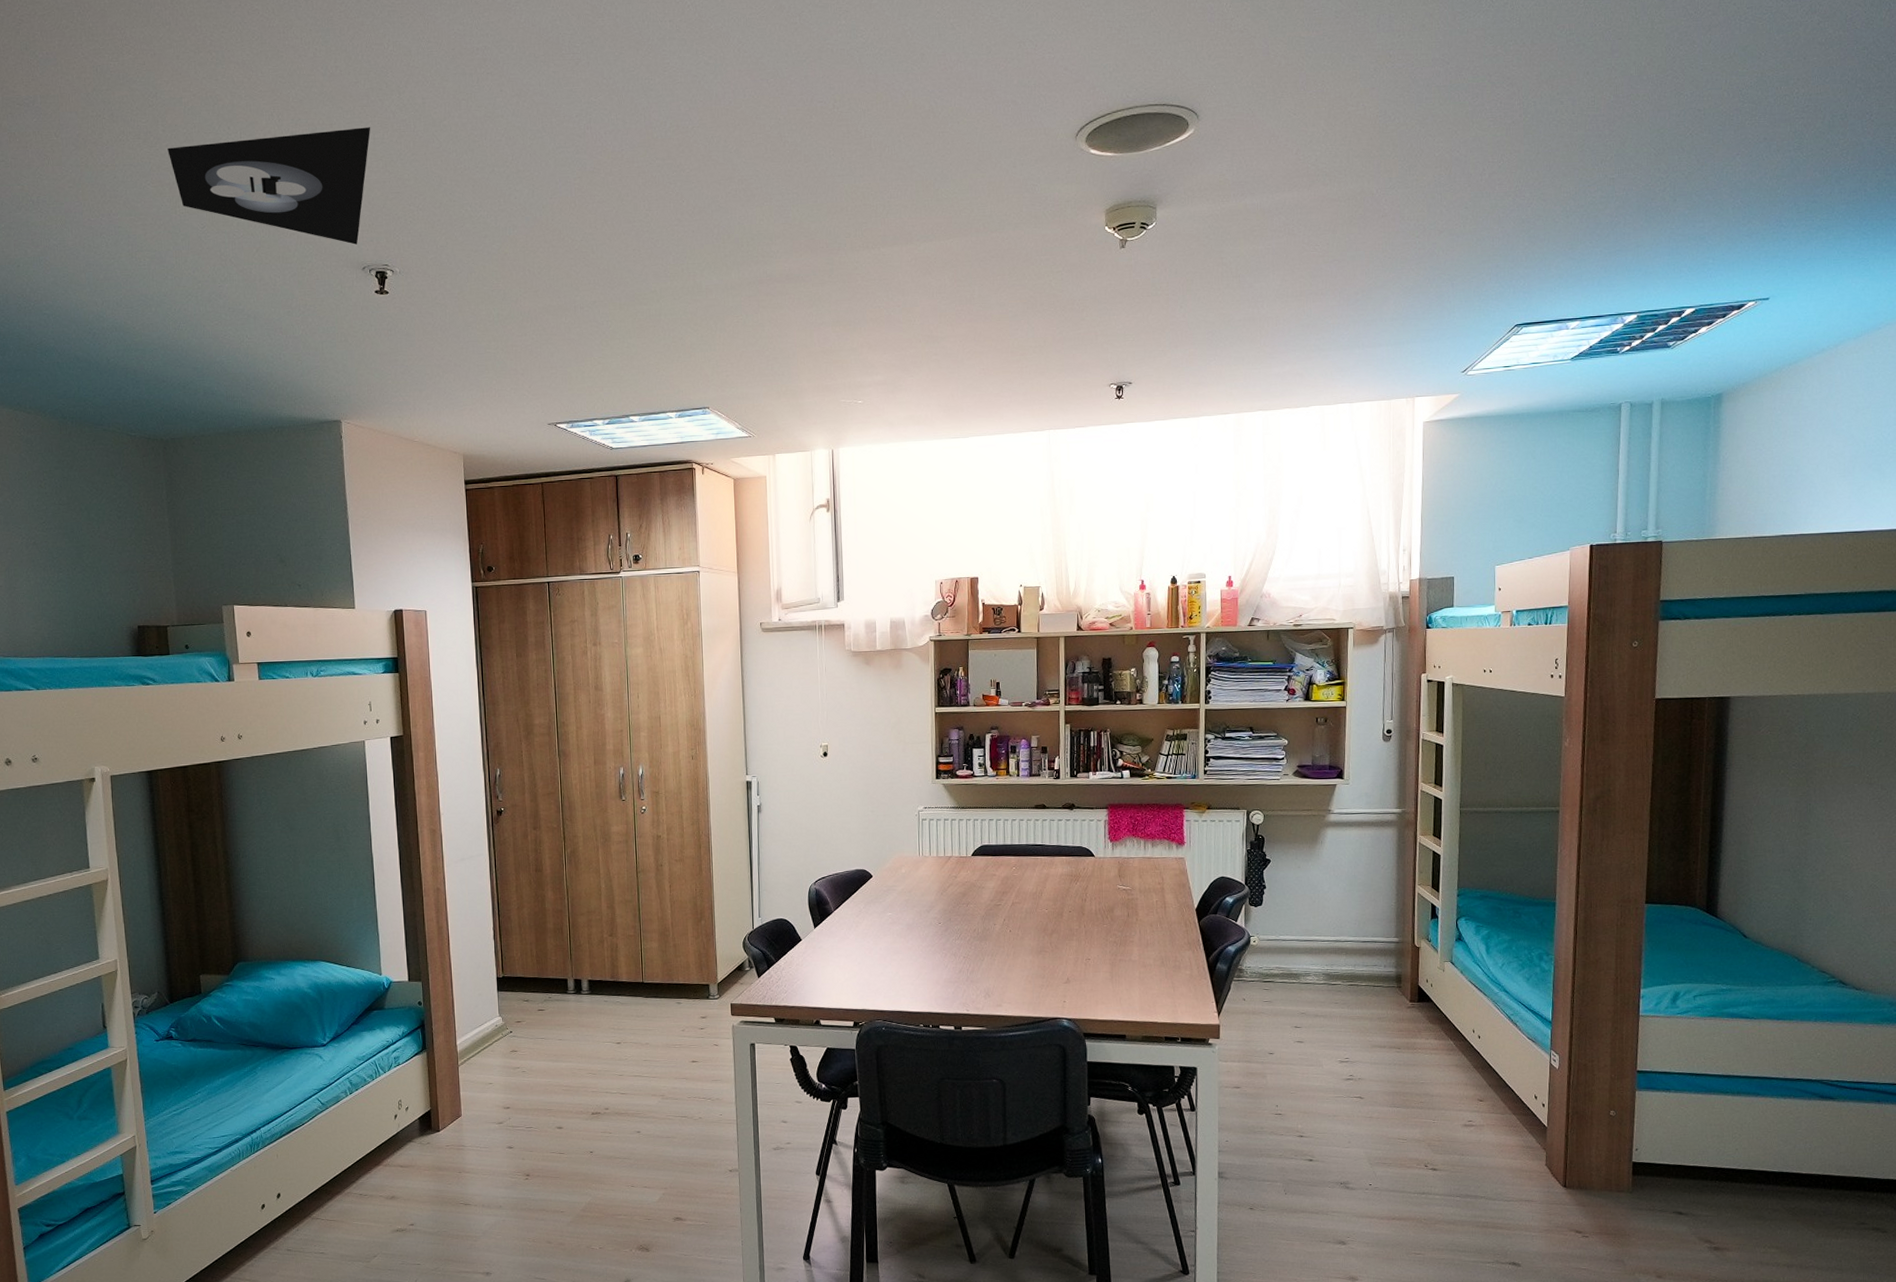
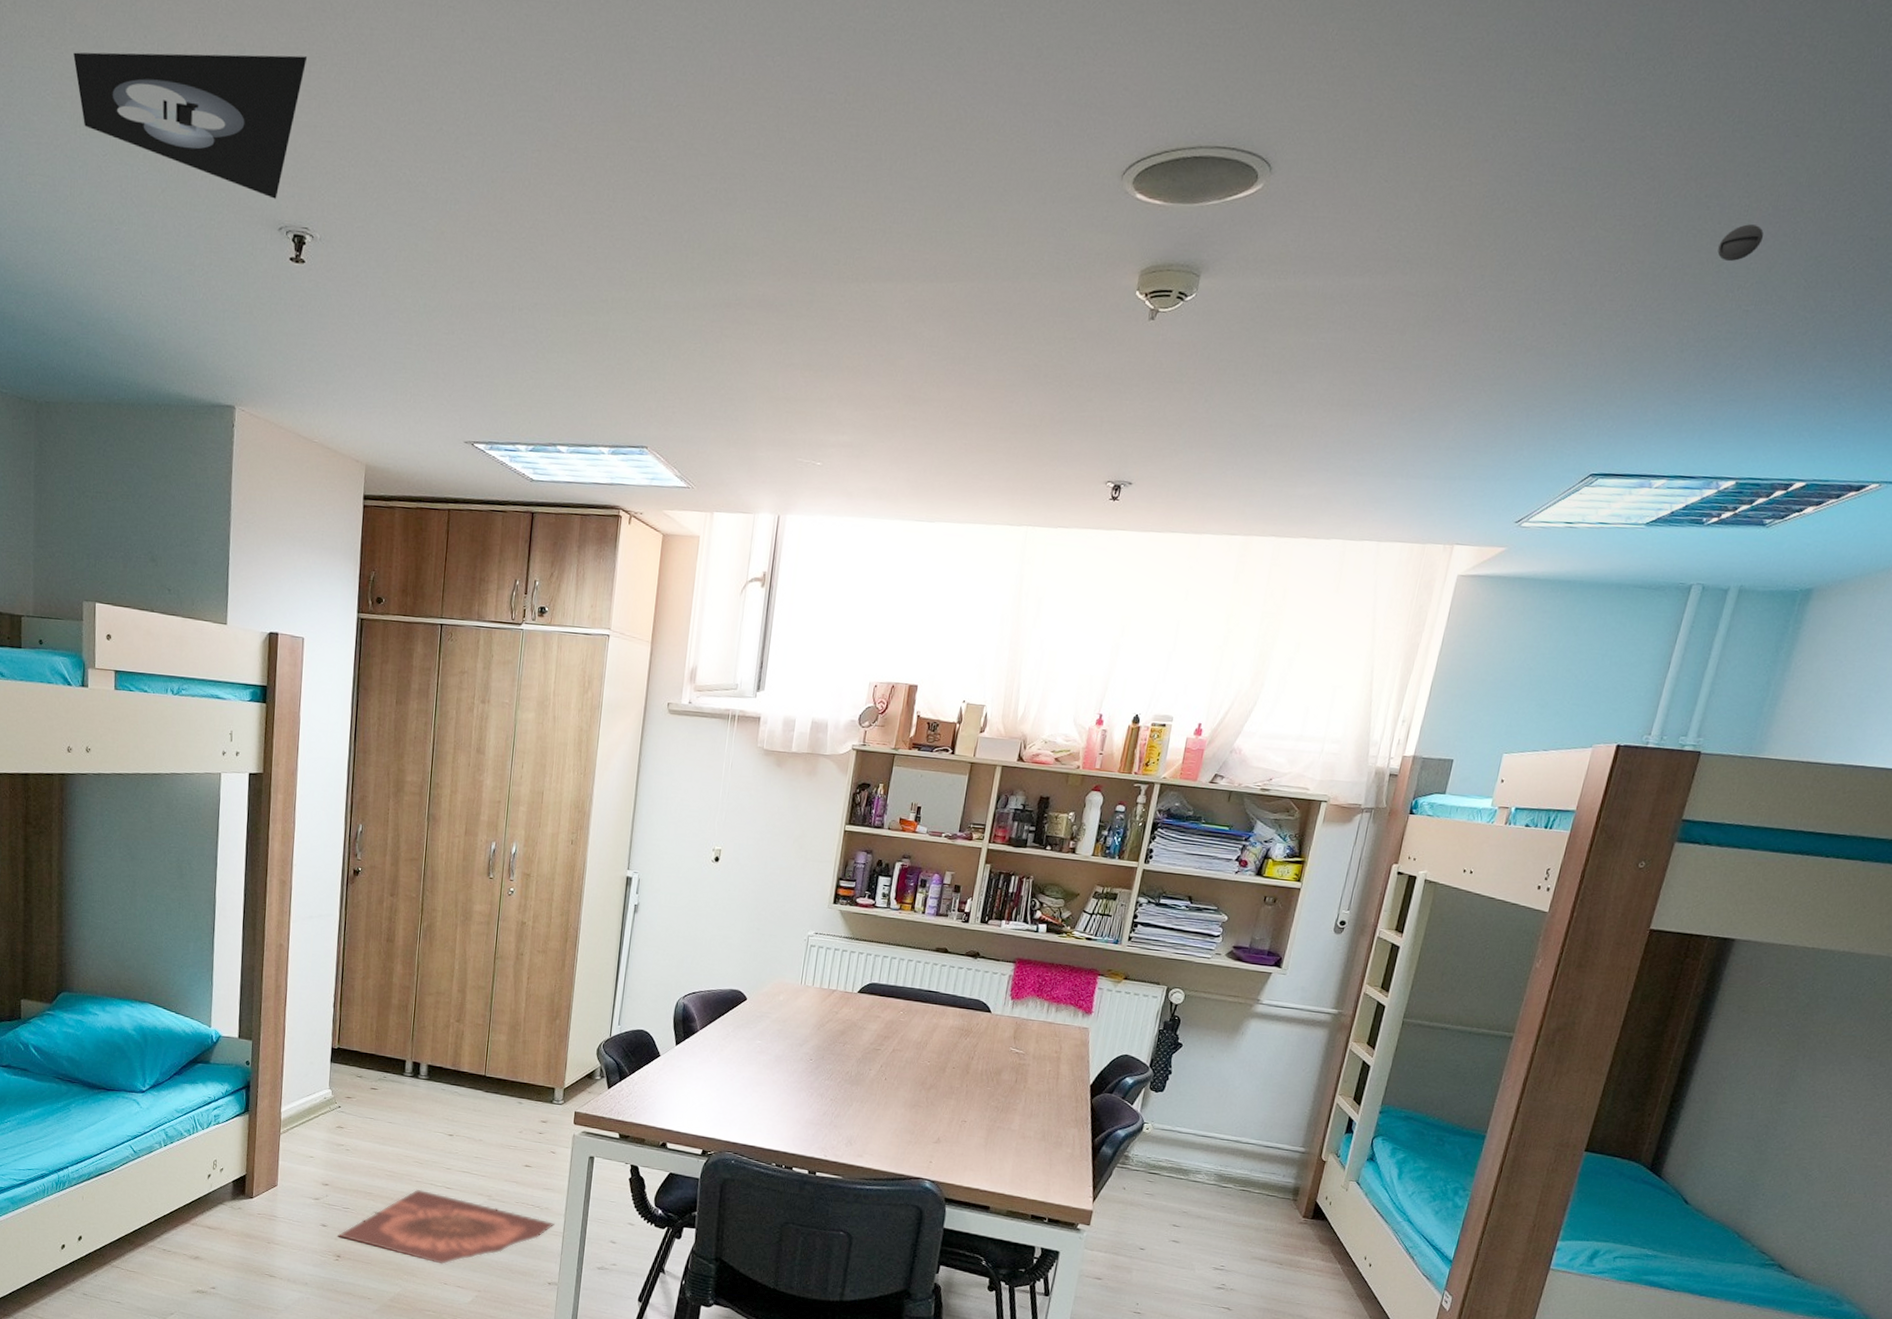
rug: none [525,1098,727,1168] -> present [338,1189,555,1265]
smoke detector: none [1577,111,1612,141] -> present [1717,224,1764,261]

